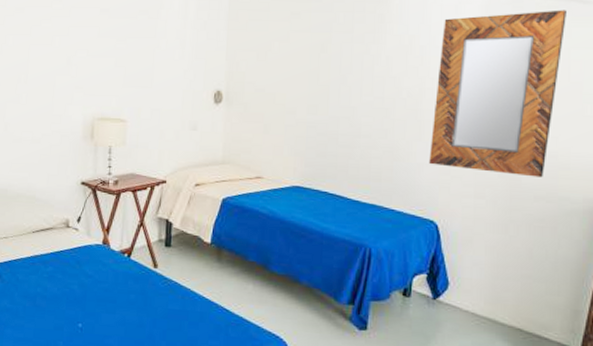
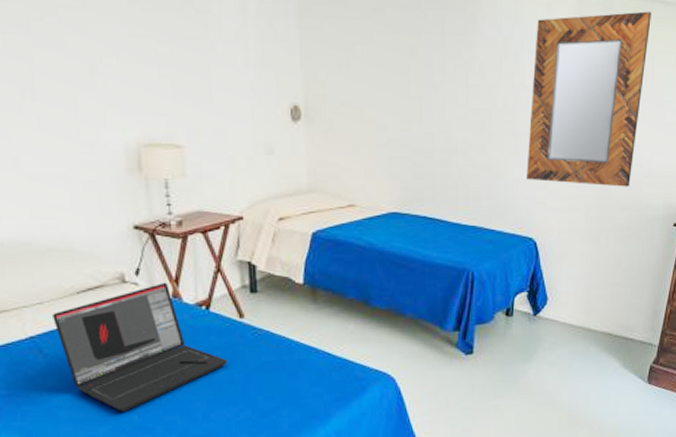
laptop: none [12,230,140,337] -> present [53,282,228,412]

